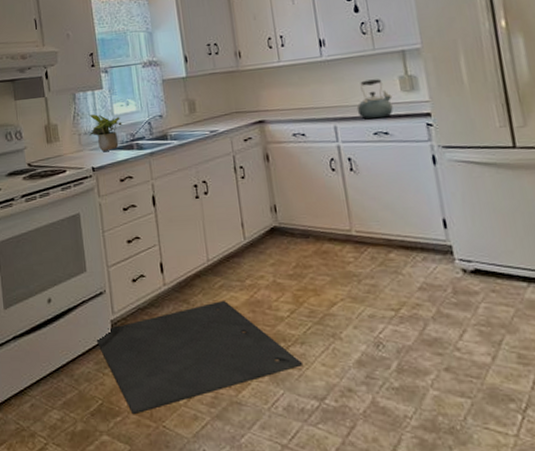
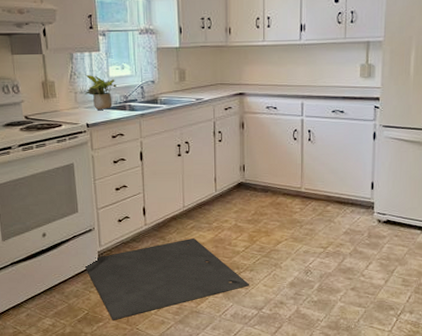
kettle: present [356,79,393,120] -> none [322,65,352,99]

